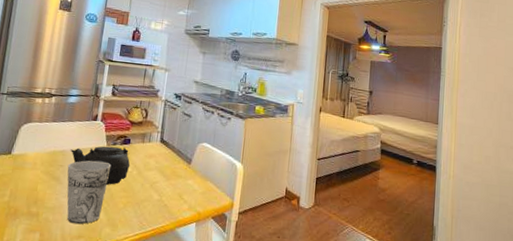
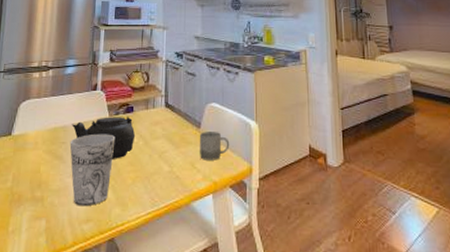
cup: none [188,168,216,194] -> present [199,132,230,160]

